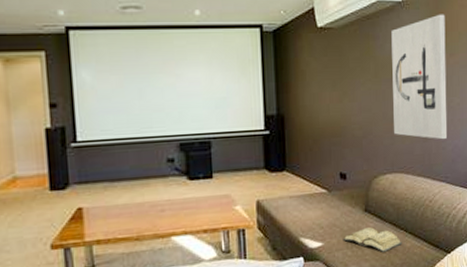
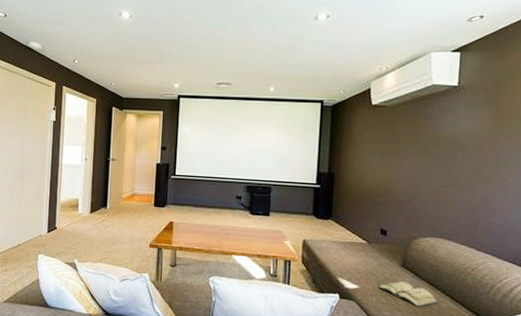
wall art: present [391,14,448,140] -> none [439,98,505,215]

